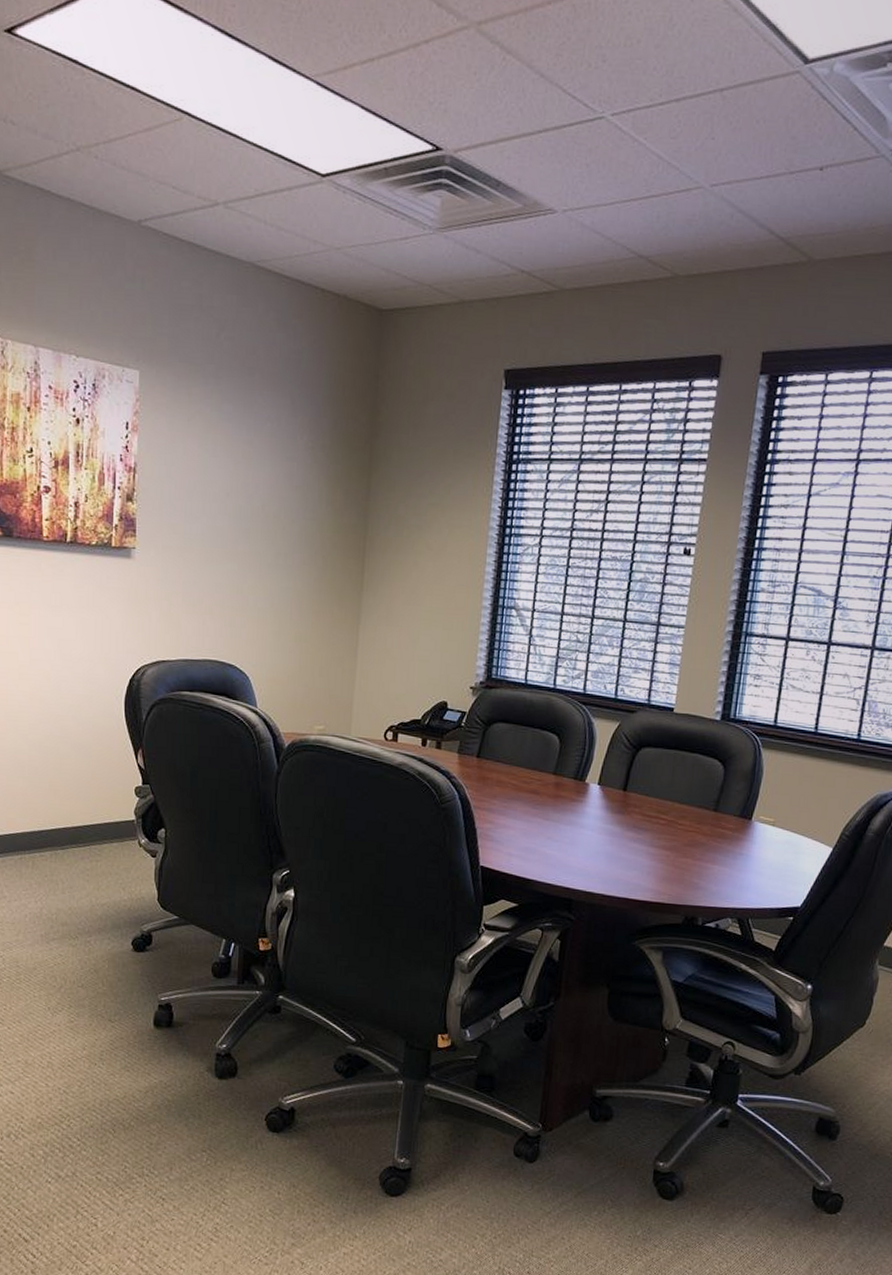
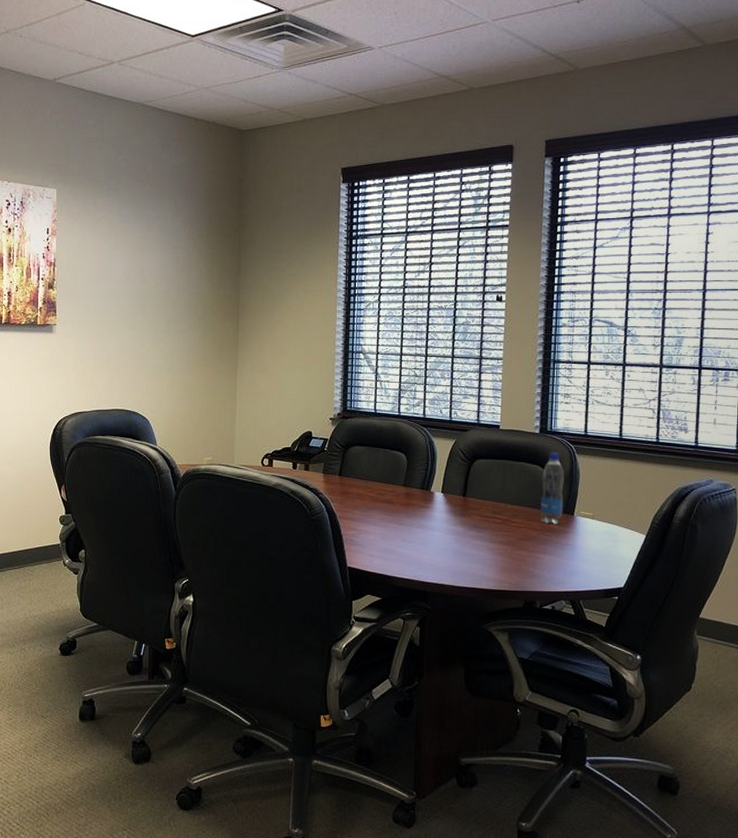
bottle: none [711,744,745,829] -> present [540,452,564,524]

